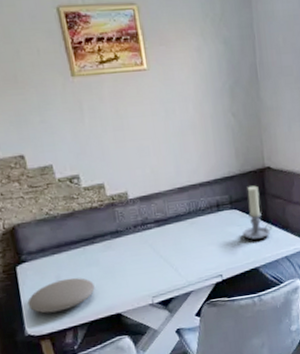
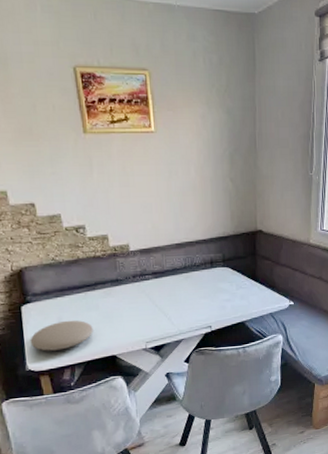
candle holder: present [242,185,272,240] -> none [232,246,260,297]

